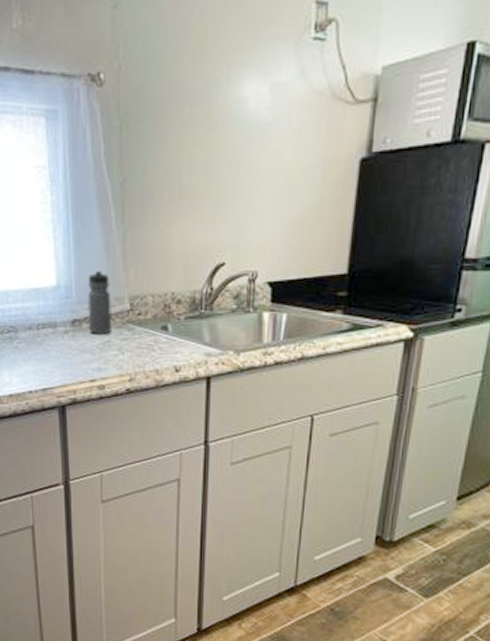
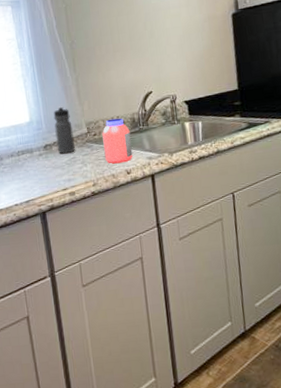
jar: none [149,295,187,356] -> present [102,118,133,164]

